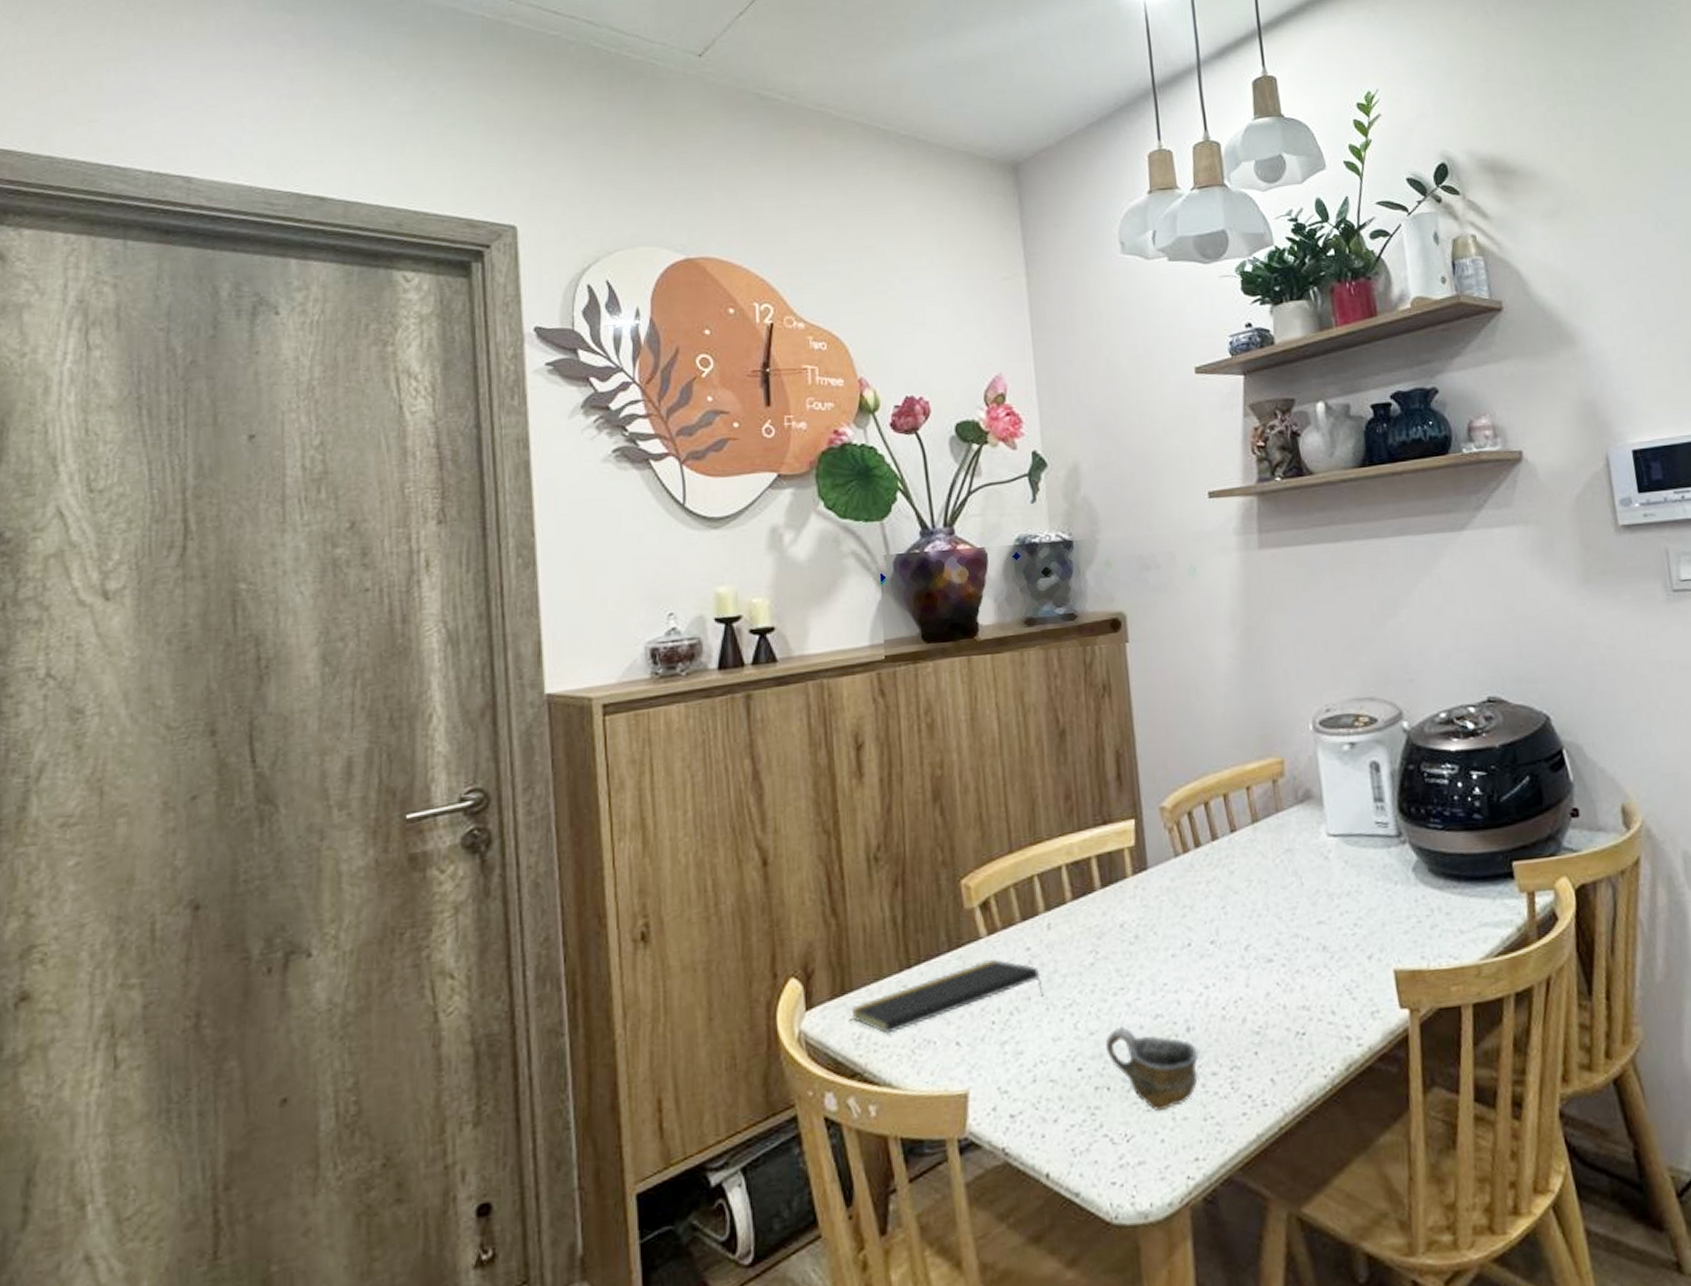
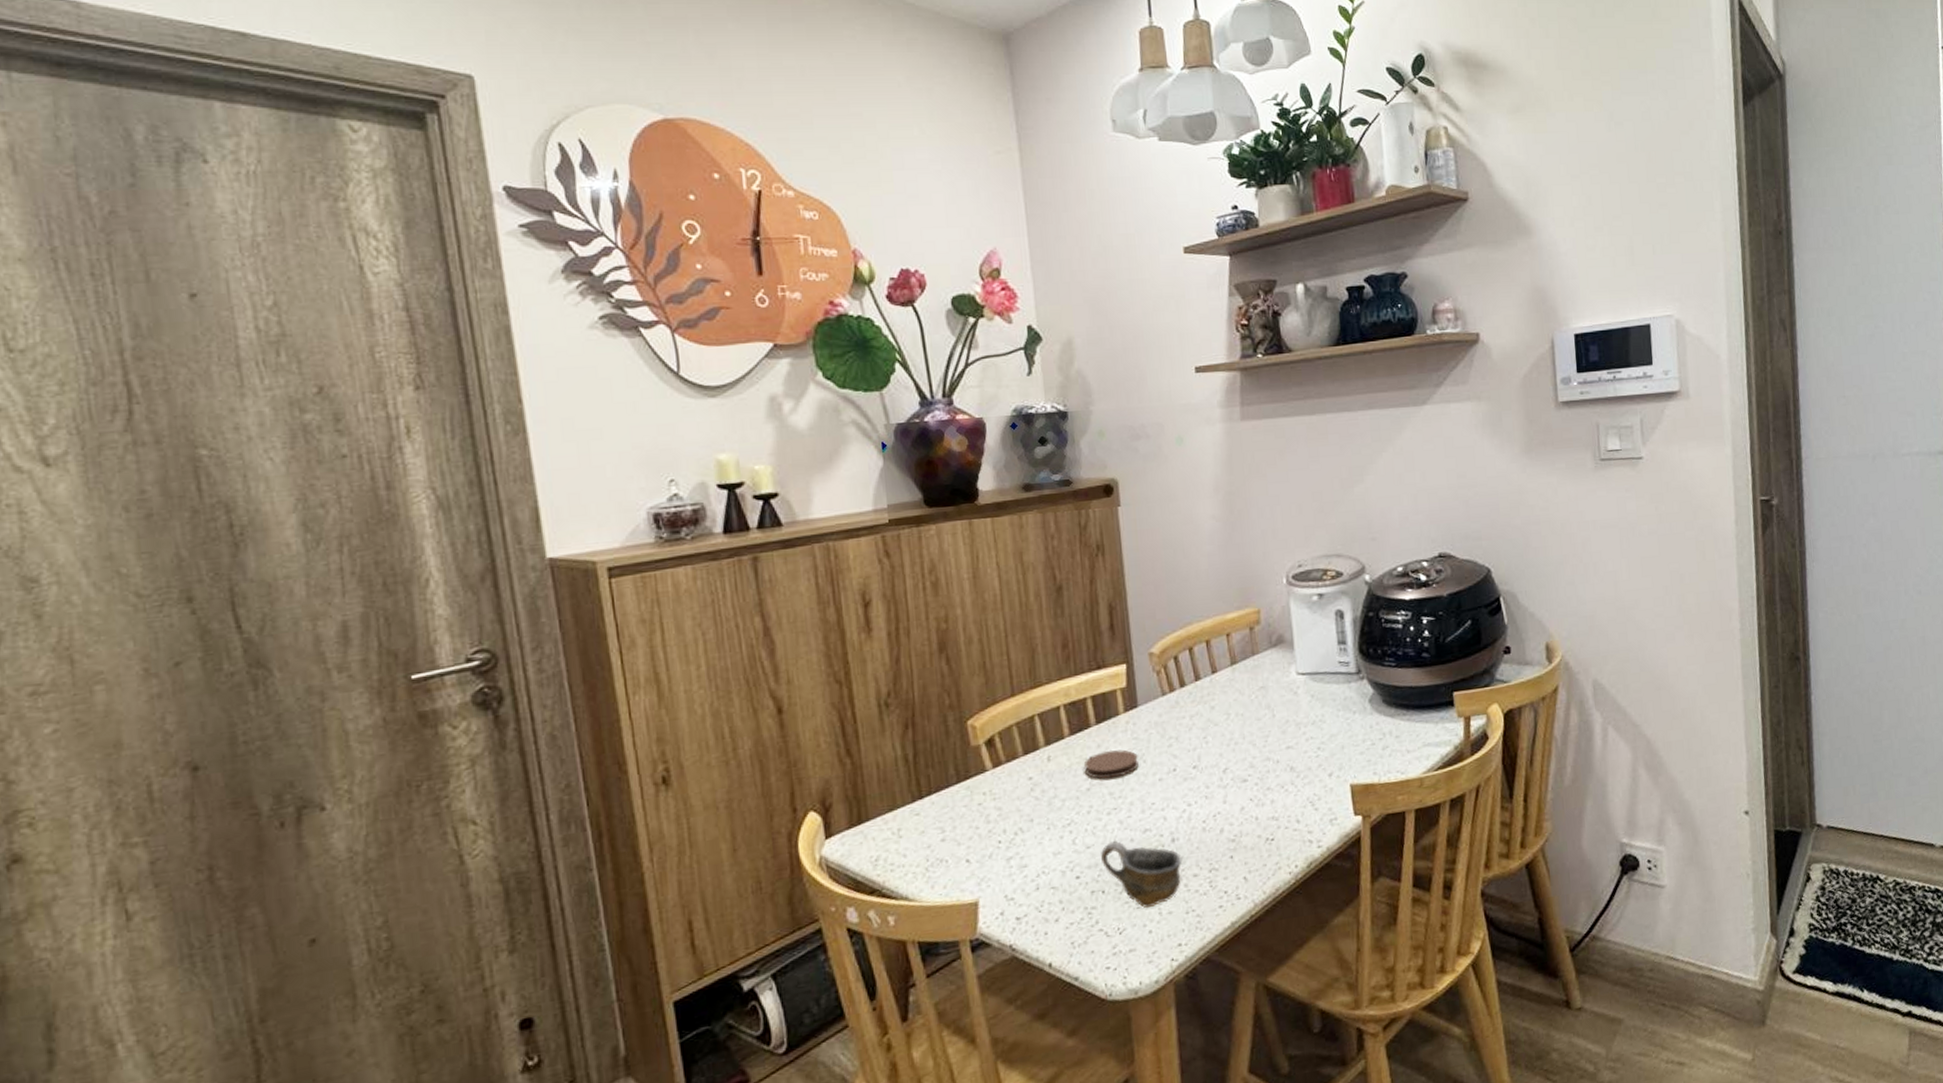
notepad: present [850,960,1044,1034] -> none [867,788,1045,856]
coaster: none [1088,918,1149,953] -> present [1084,749,1139,779]

